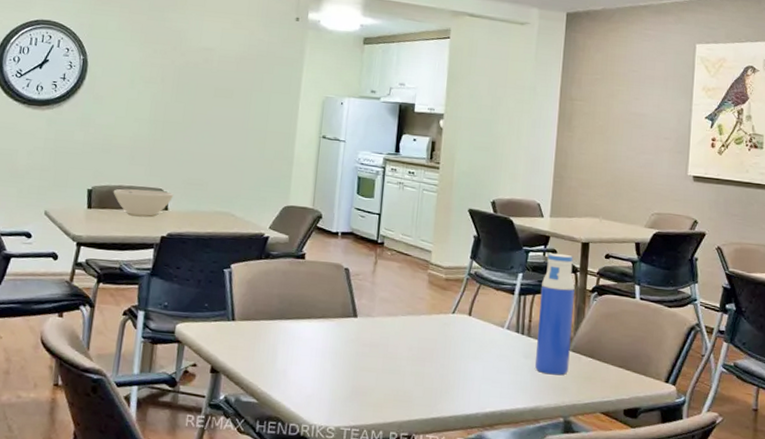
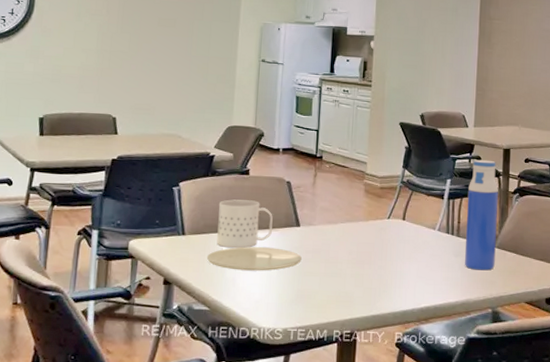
bowl: present [113,188,174,218] -> none [64,115,123,142]
plate: none [256,336,358,364] -> present [206,246,302,271]
mug: none [268,285,329,338] -> present [217,199,273,248]

